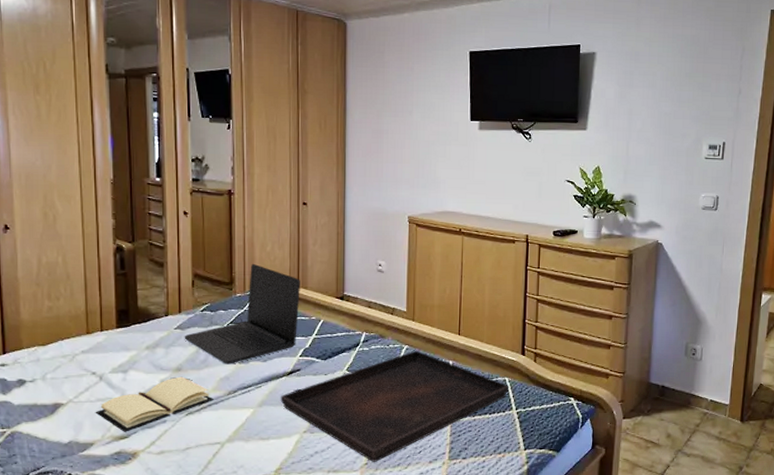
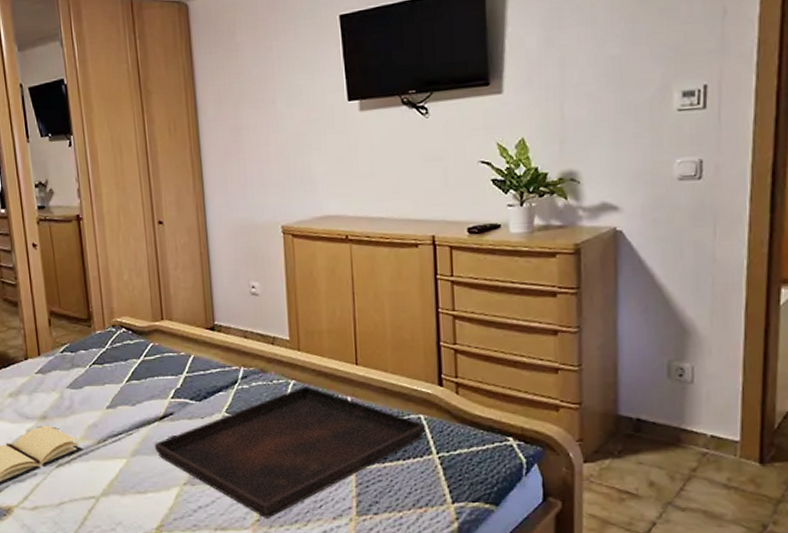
laptop: present [184,263,300,364] -> none [46,295,166,410]

